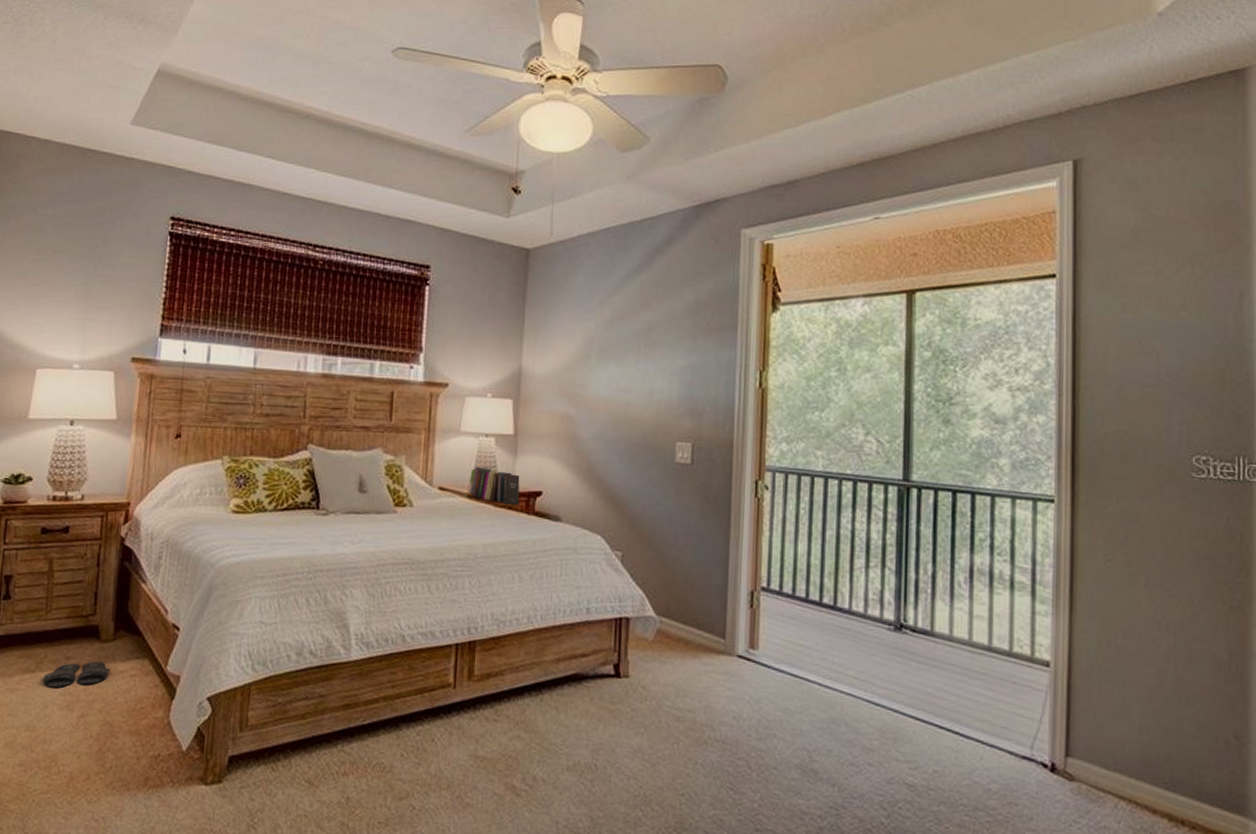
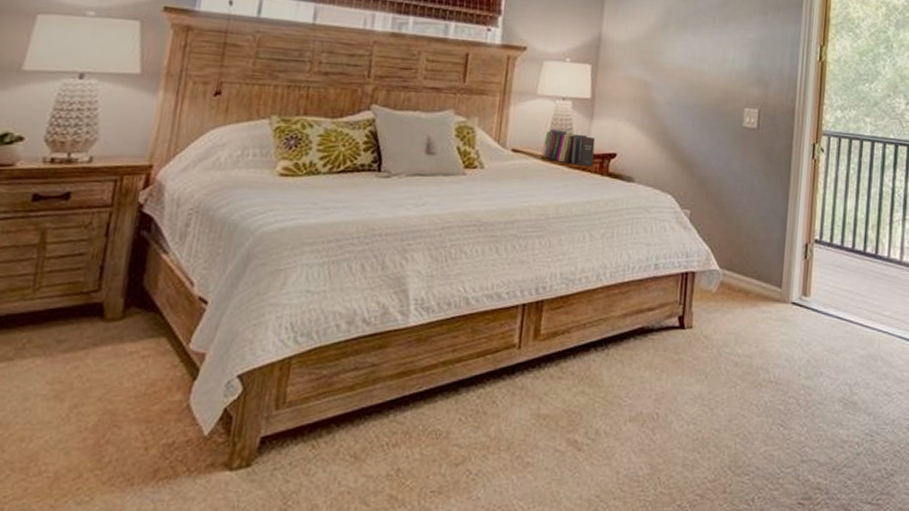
slippers: present [42,661,111,689] -> none [23,343,117,377]

